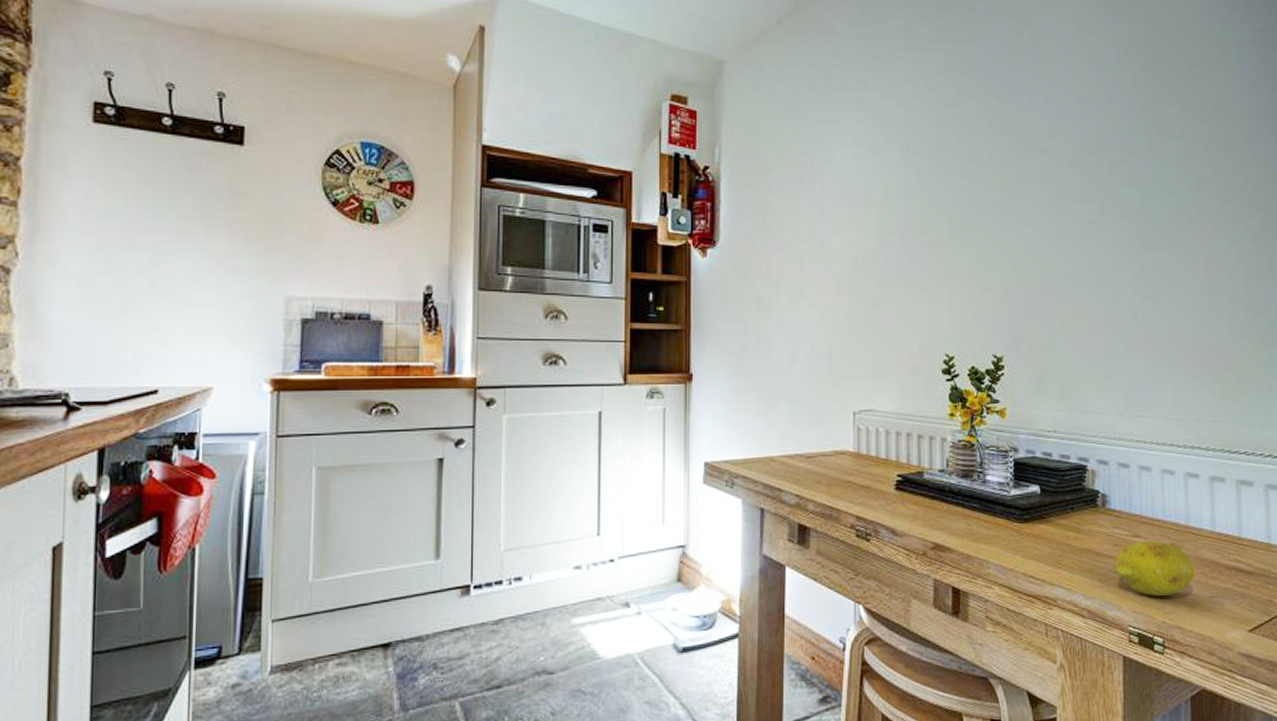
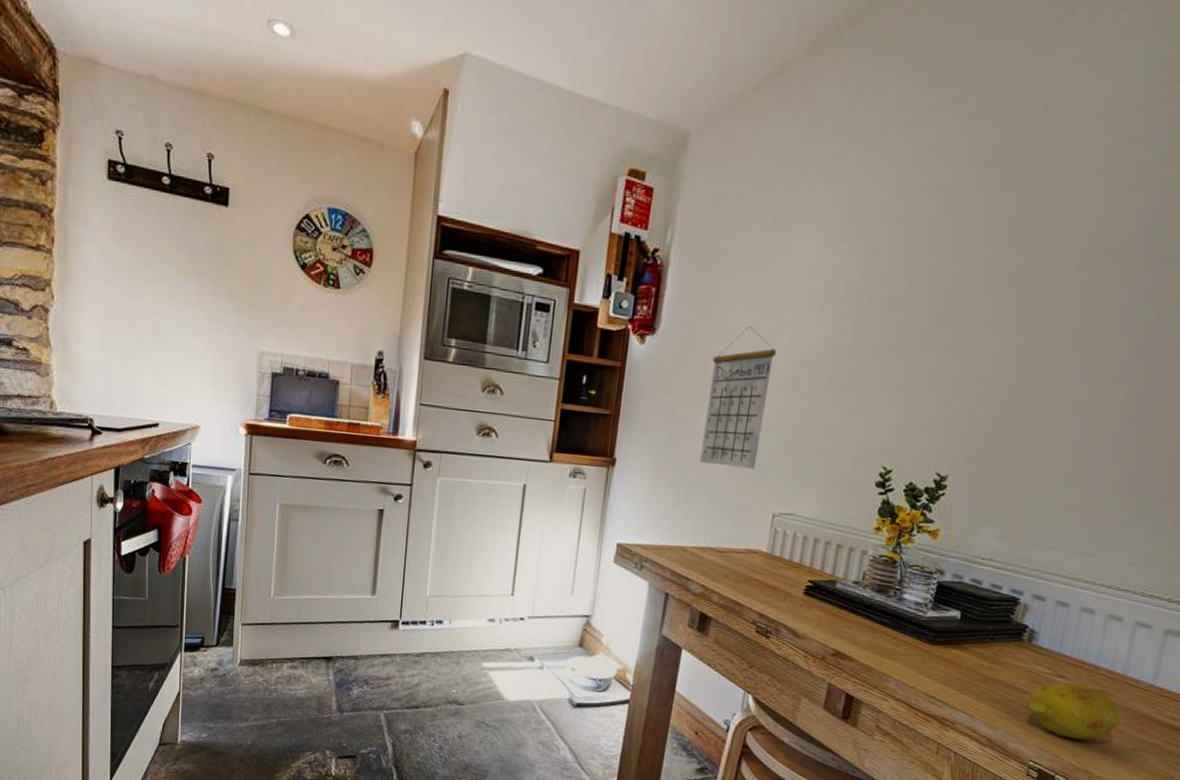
calendar: none [774,233,832,370] -> present [700,326,776,469]

